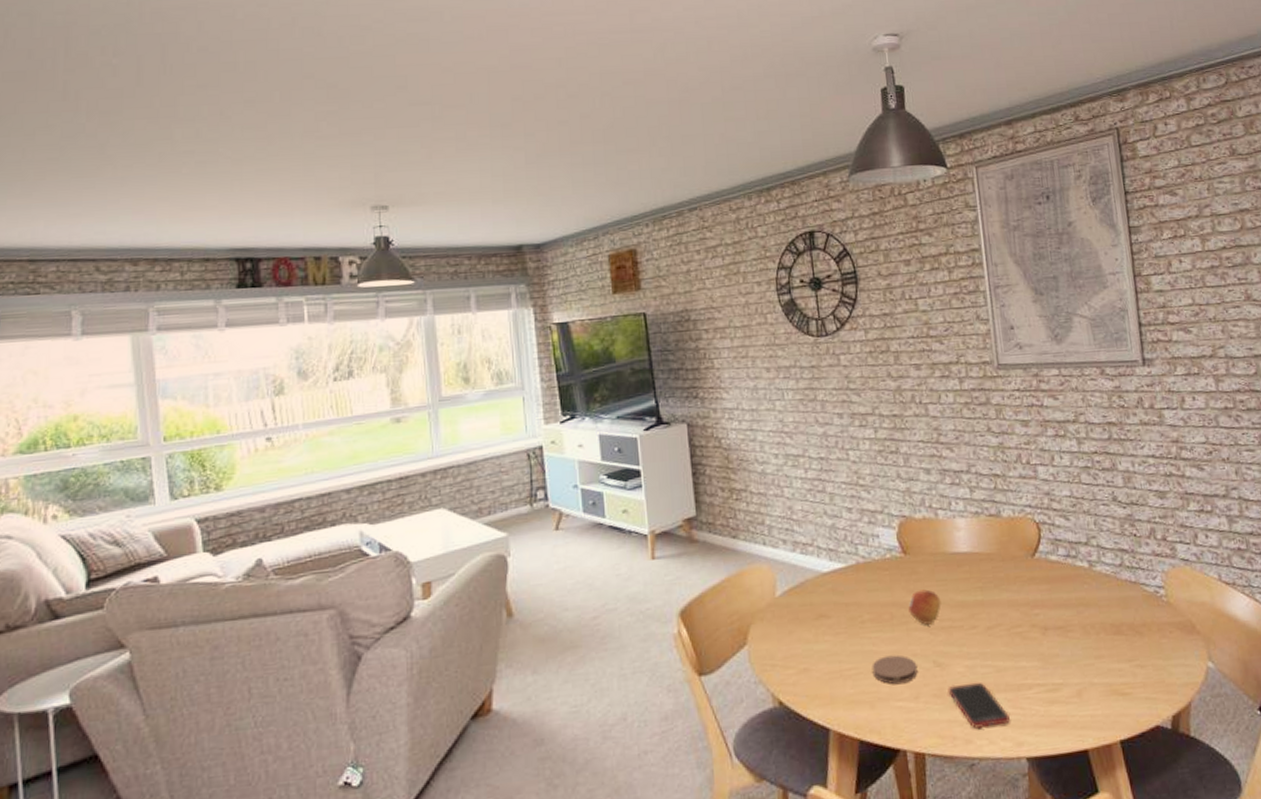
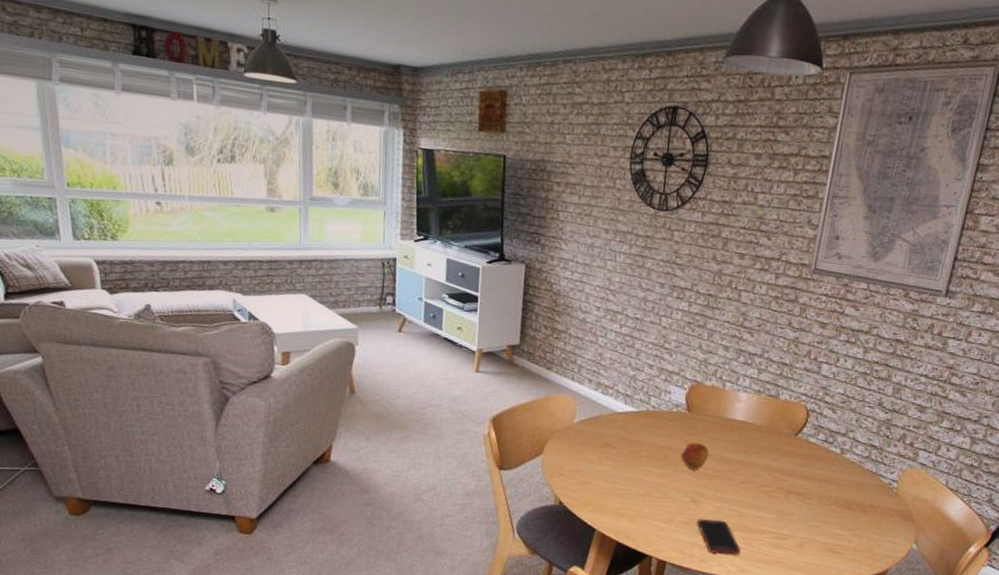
coaster: present [872,654,918,684] -> none [639,486,677,509]

